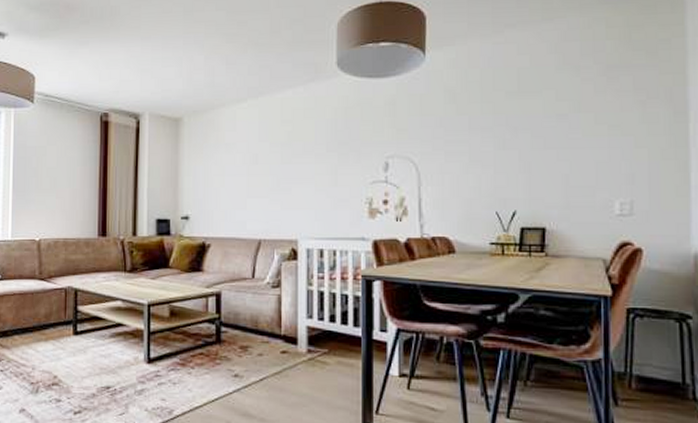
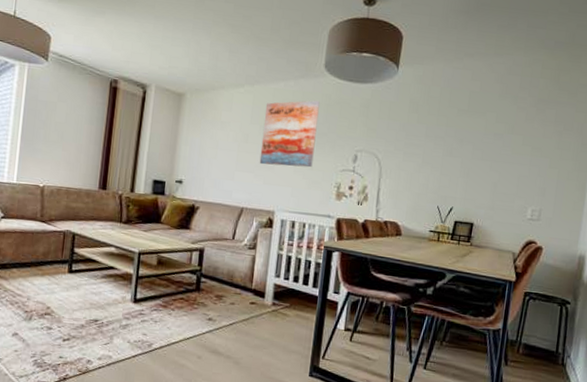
wall art: none [273,104,336,187] -> present [259,100,320,168]

